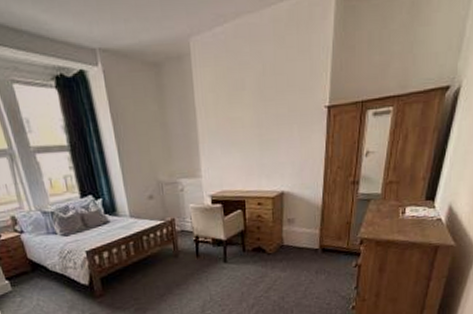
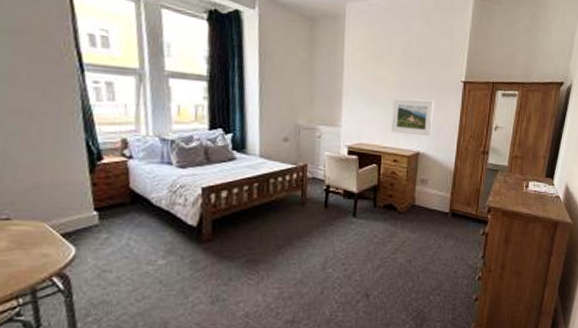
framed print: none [251,134,296,176] -> present [391,98,434,137]

